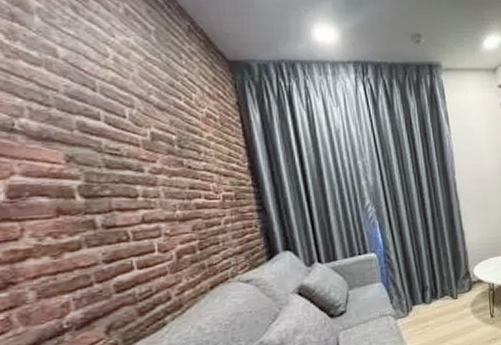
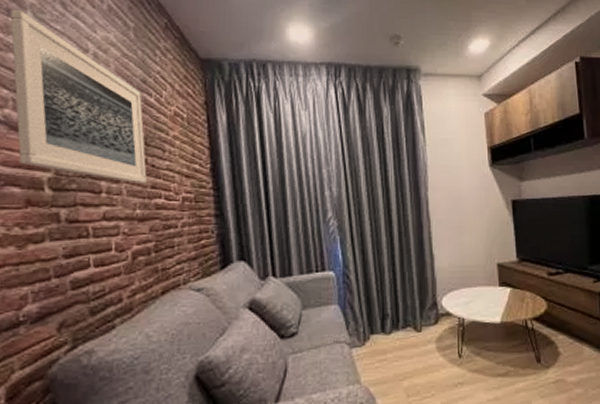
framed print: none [15,15,184,186] -> present [10,10,147,183]

